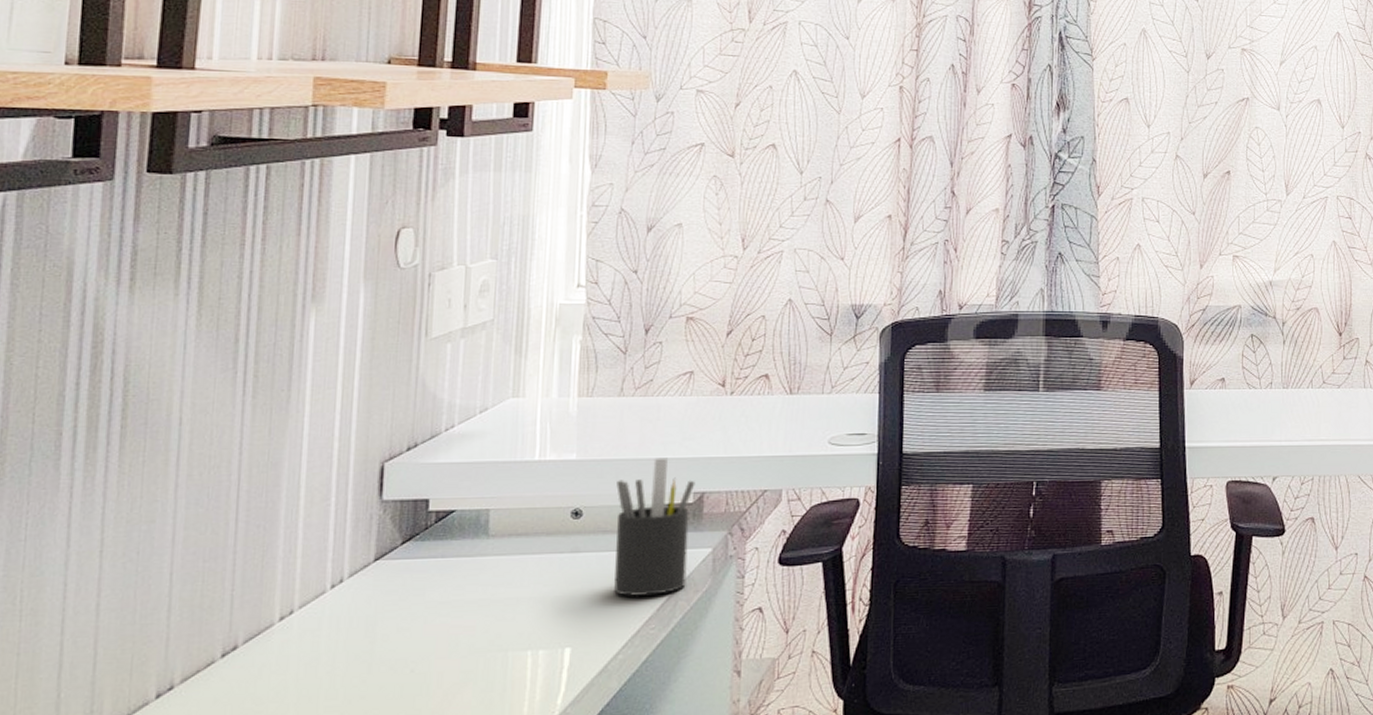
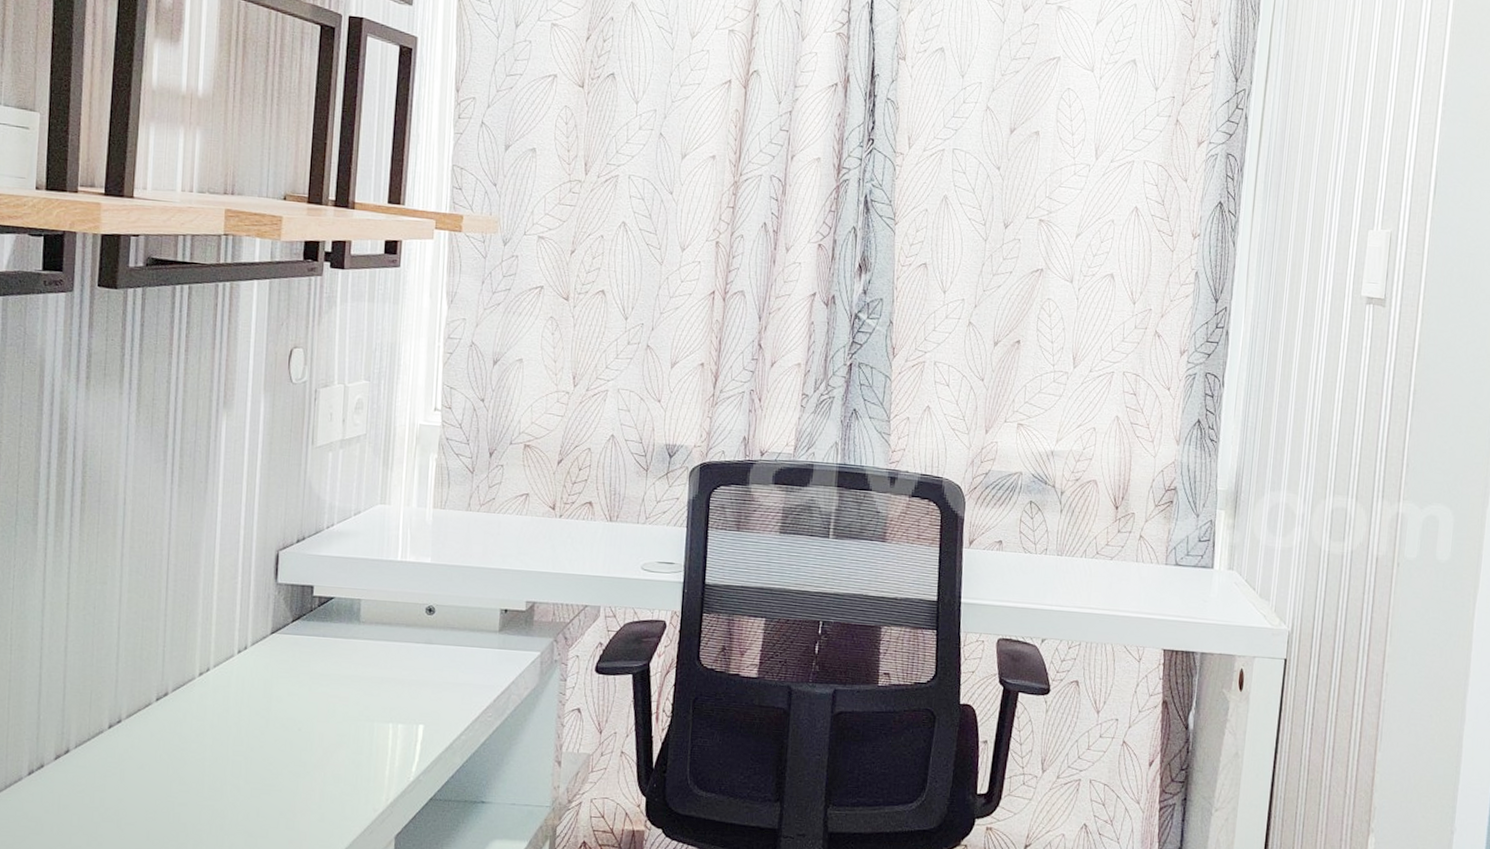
pen holder: present [614,457,696,597] -> none [459,568,528,688]

